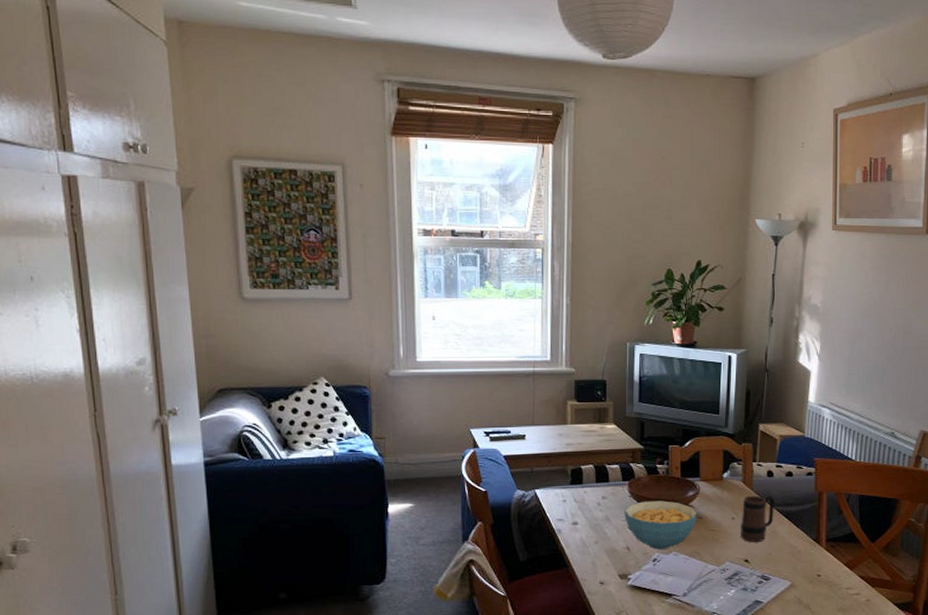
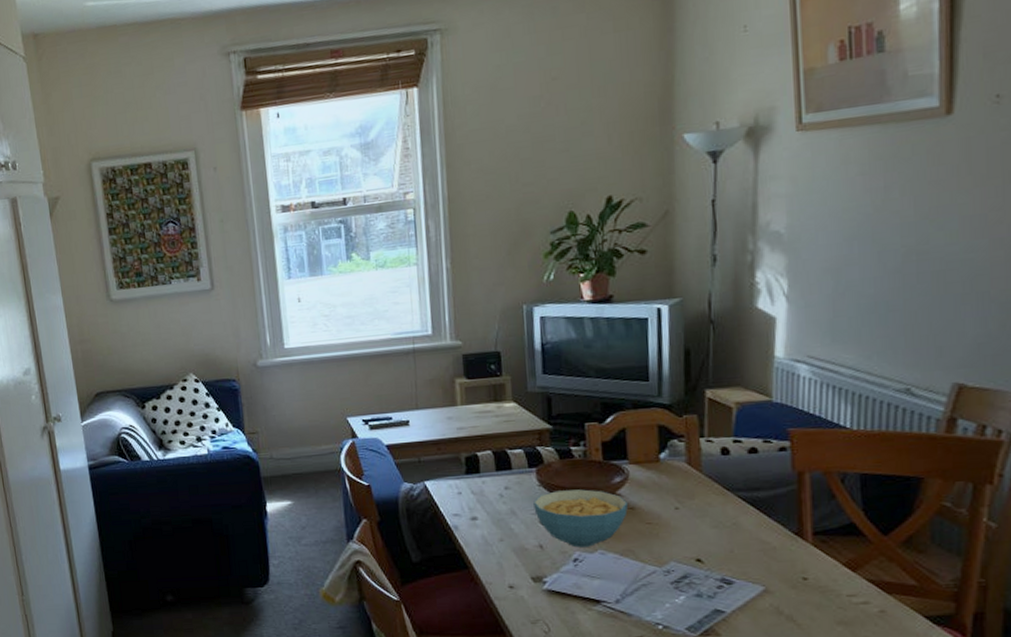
mug: present [741,495,774,542] -> none [688,477,734,537]

